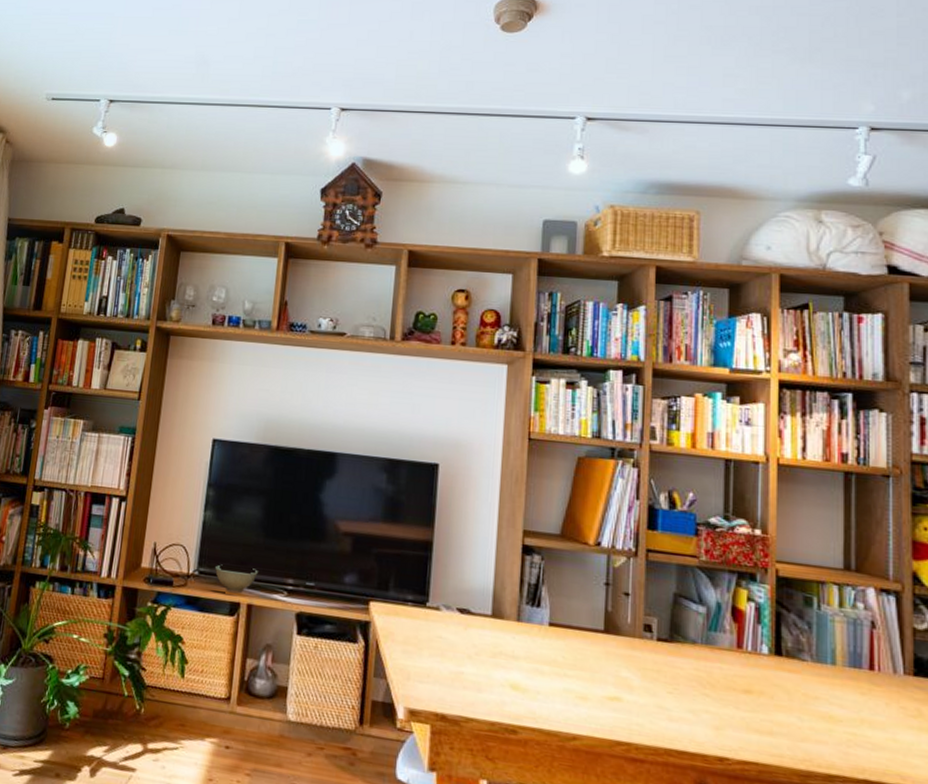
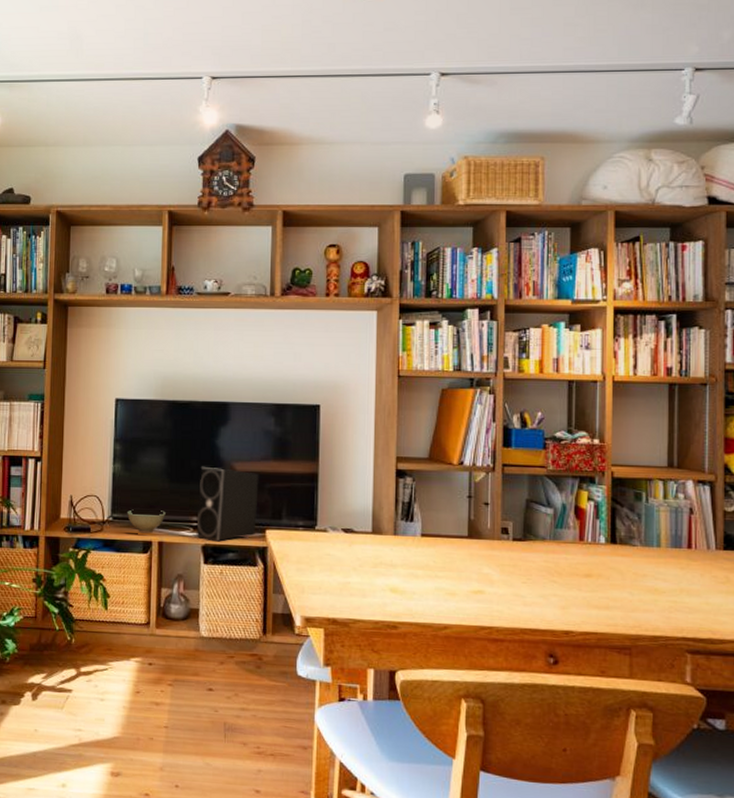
stereo: none [290,522,366,611] -> present [196,466,259,542]

